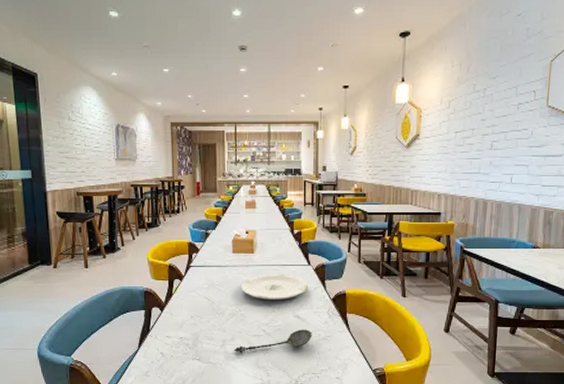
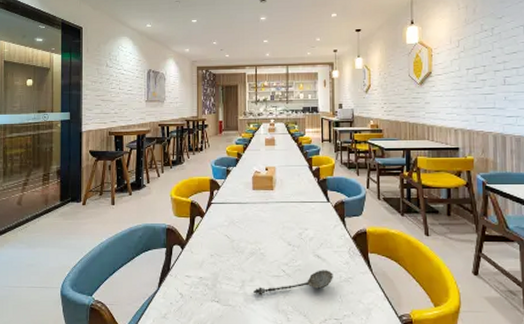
plate: present [240,274,309,301] -> none [260,211,328,239]

